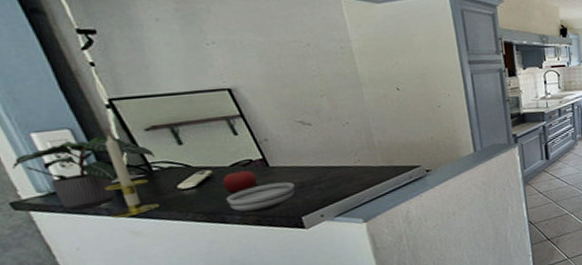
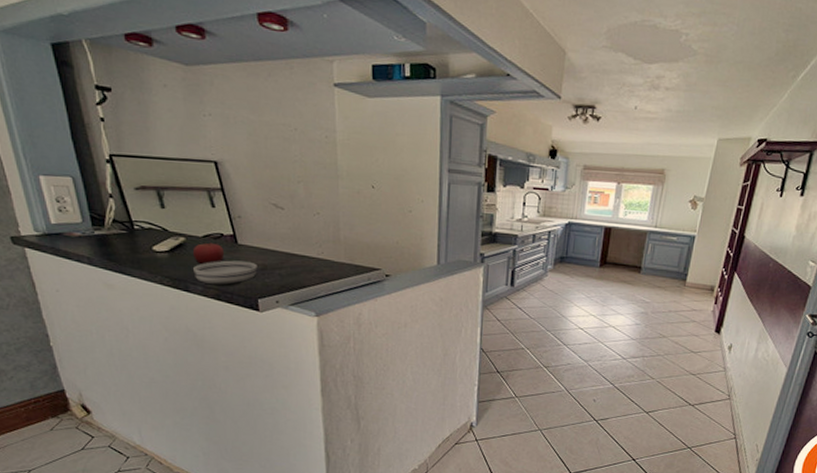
potted plant: present [12,134,155,210] -> none [19,186,138,255]
candle: present [104,135,161,219] -> none [90,188,134,269]

